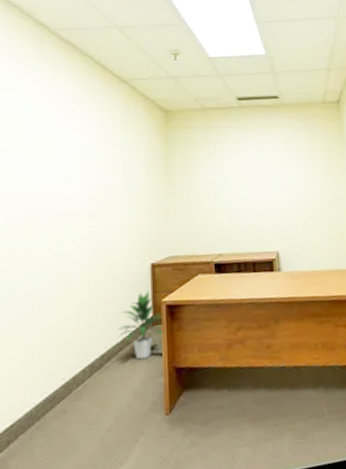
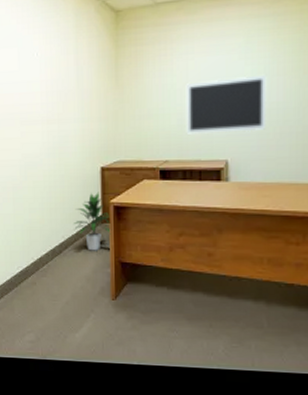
chalkboard: none [236,175,308,228] -> present [186,74,267,134]

